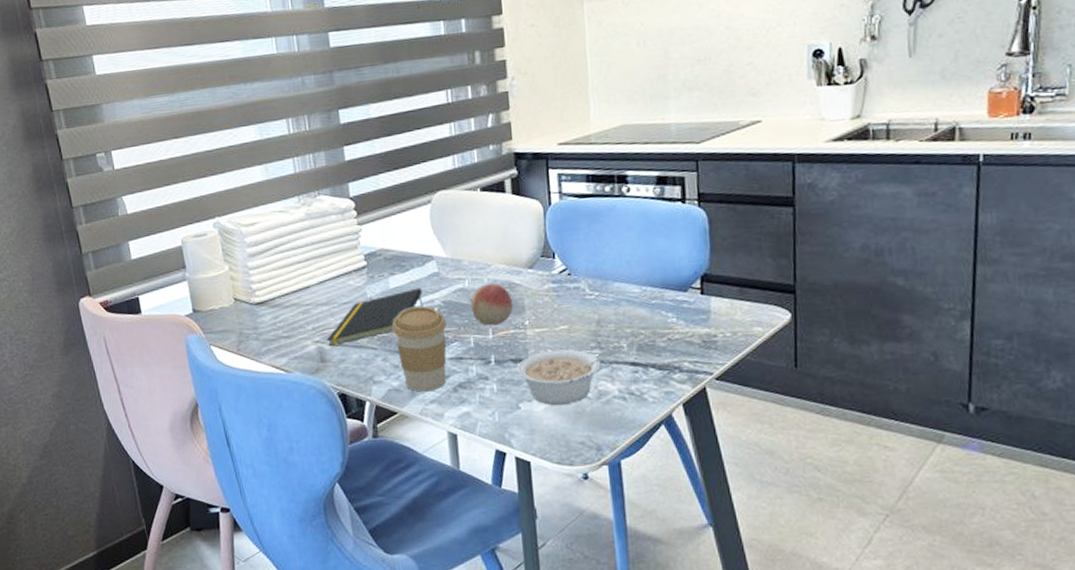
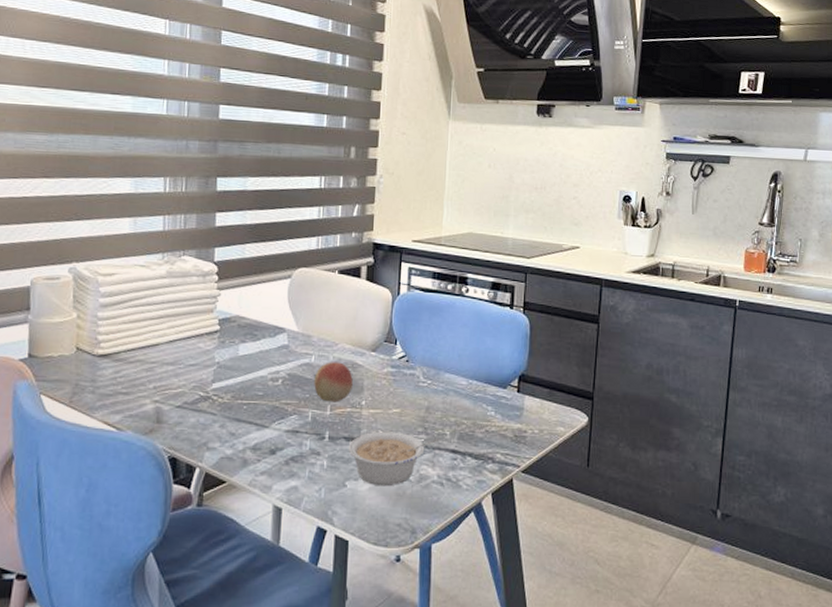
notepad: present [326,288,424,346] -> none [166,358,270,407]
coffee cup: present [392,306,447,392] -> none [235,375,288,463]

